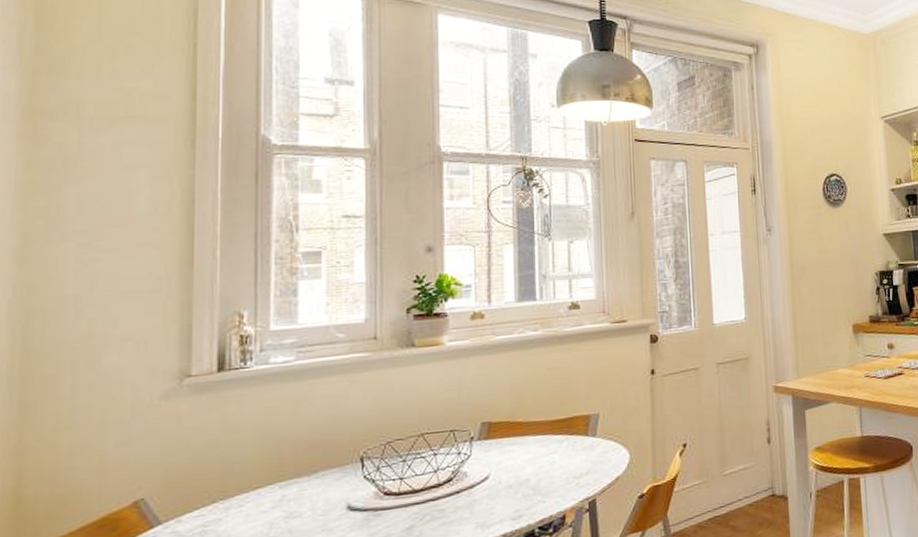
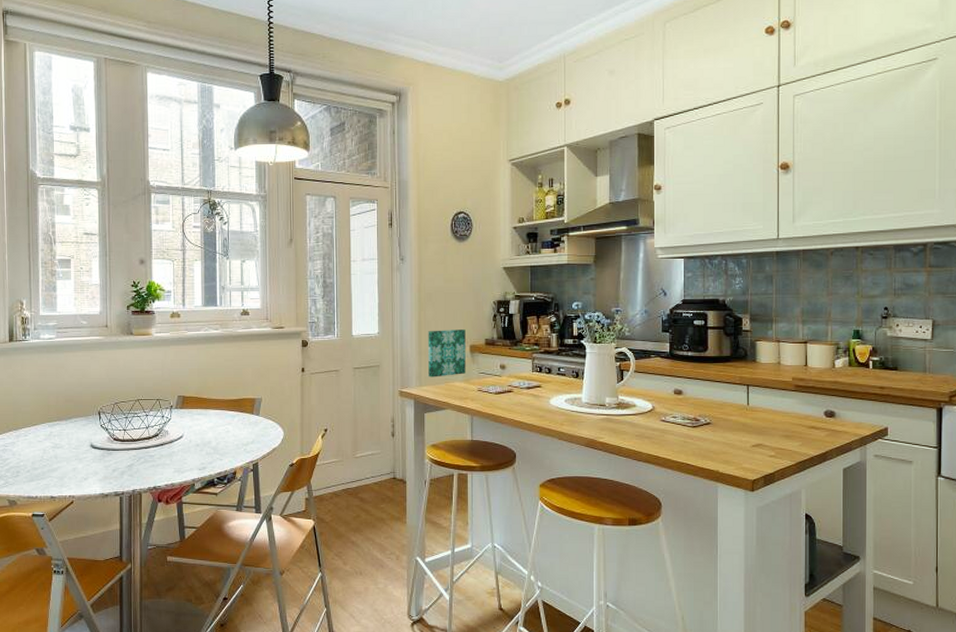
wall art: none [804,307,850,367] -> present [428,330,466,377]

